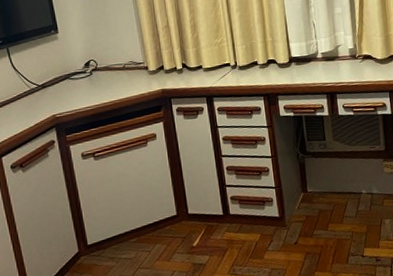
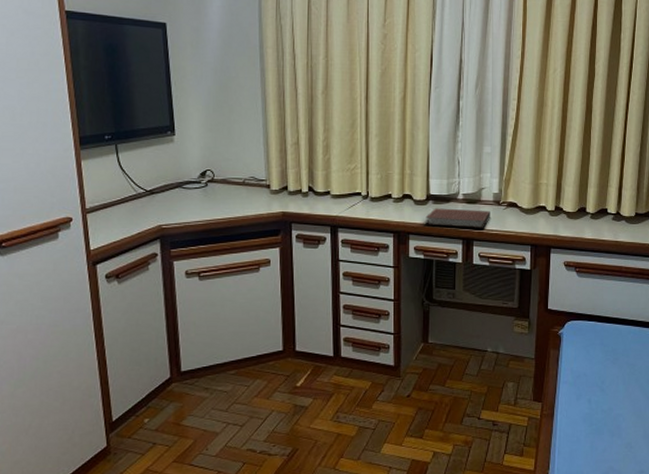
notebook: none [290,65,349,85] -> present [425,208,490,228]

